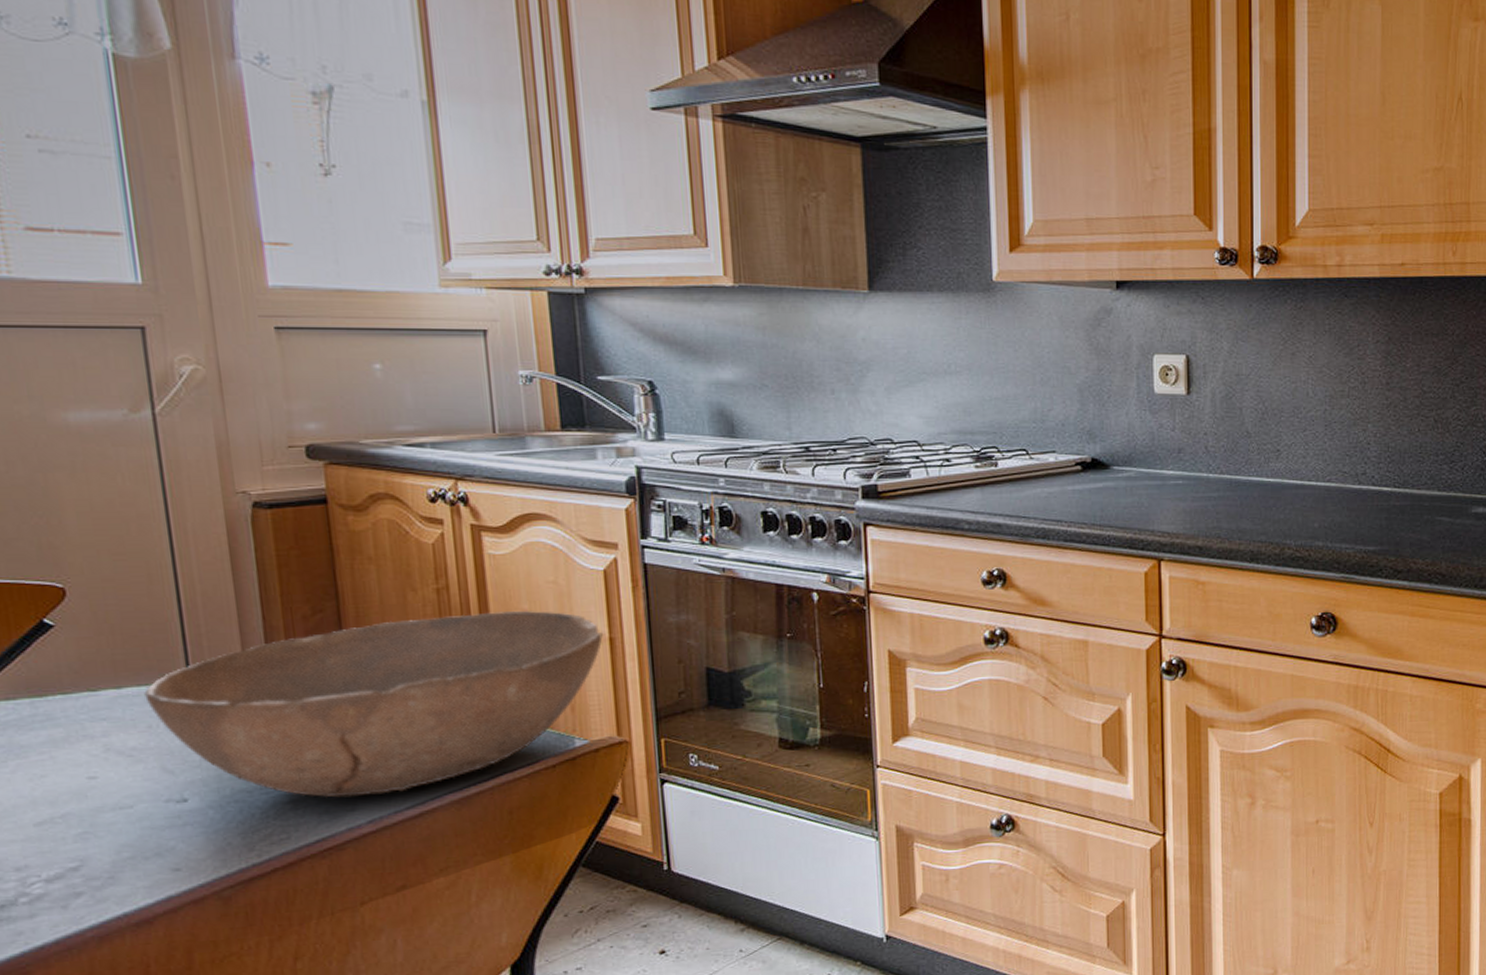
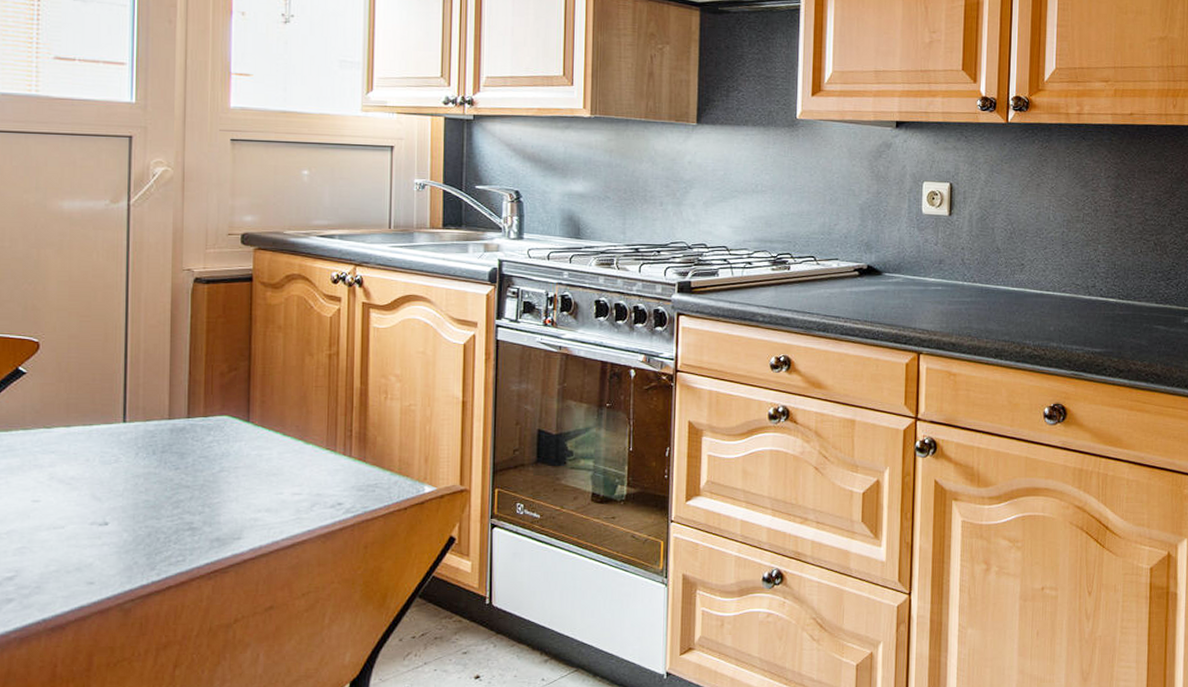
bowl: present [144,611,603,798] -> none [88,376,457,527]

